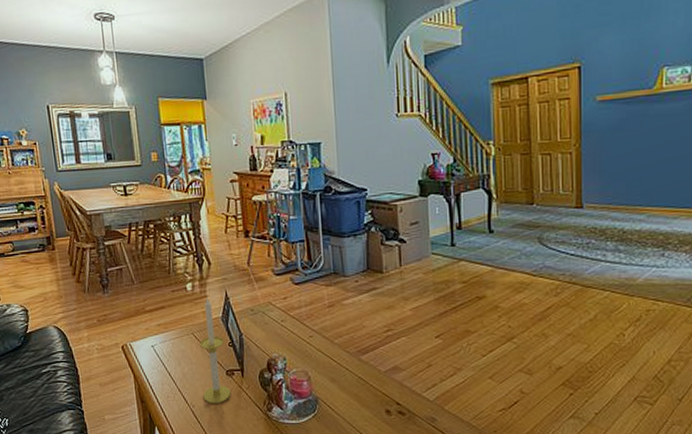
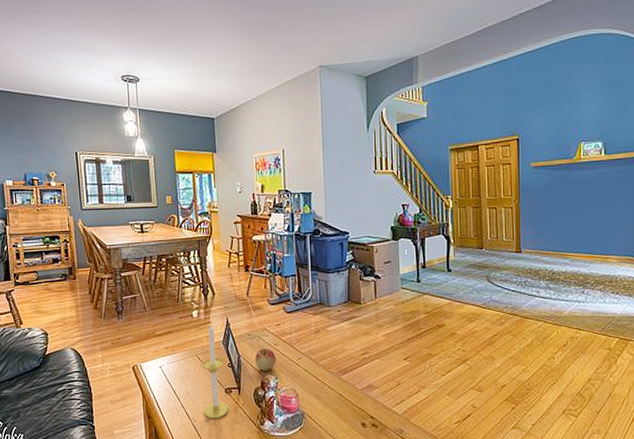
apple: none [259,325,284,351] -> present [255,348,276,371]

